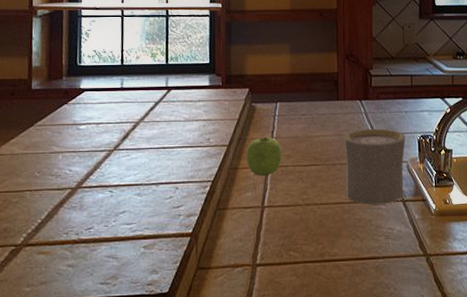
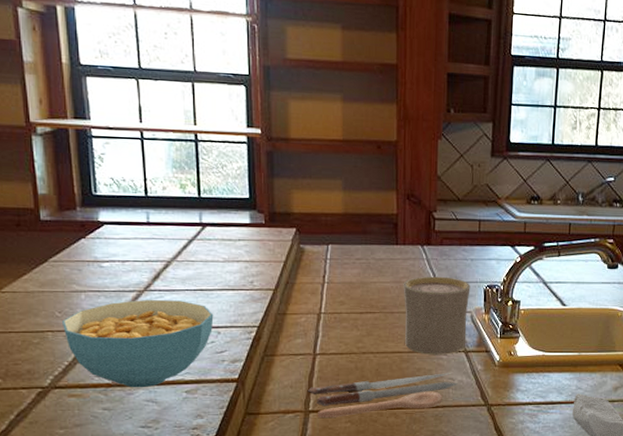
cereal bowl: none [40,157,173,244] -> present [63,299,214,388]
fruit: present [246,137,283,177] -> none [295,282,335,323]
spoon: none [256,223,397,272] -> present [308,373,458,419]

